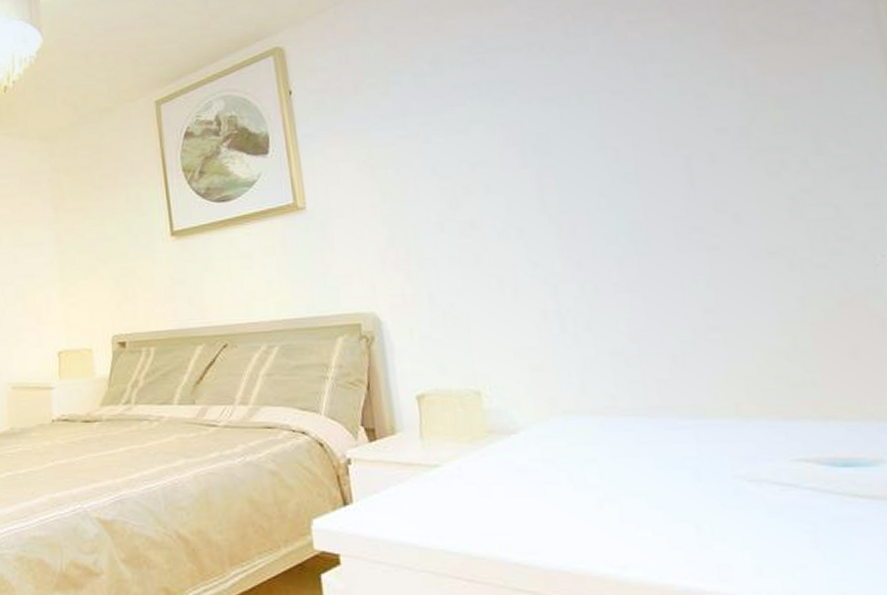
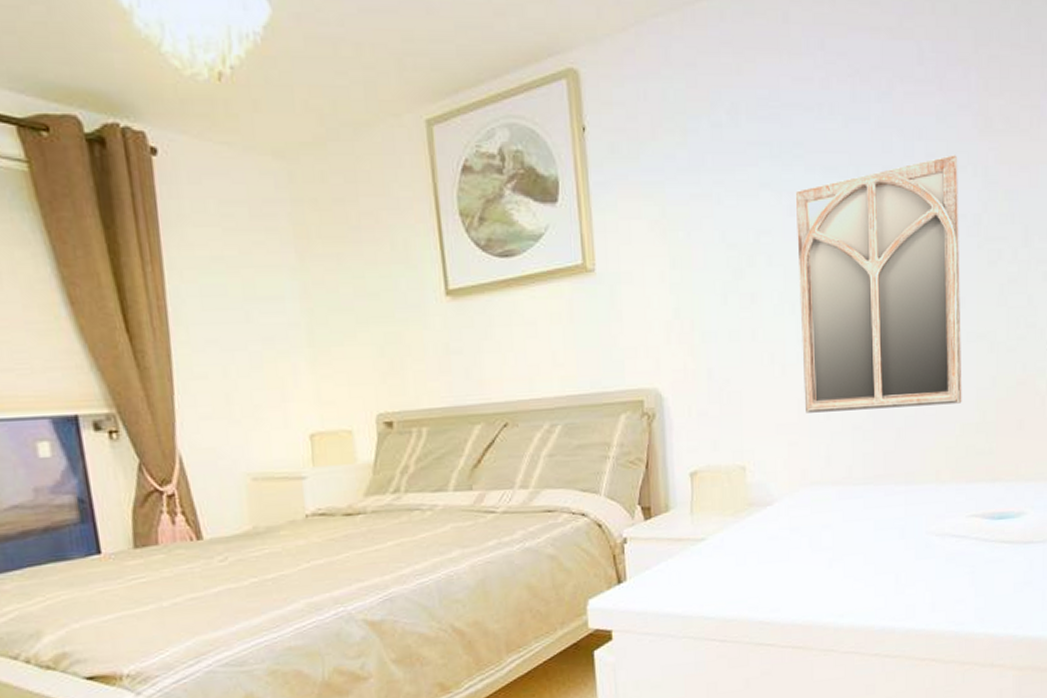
home mirror: none [510,71,759,337] -> present [795,155,962,413]

